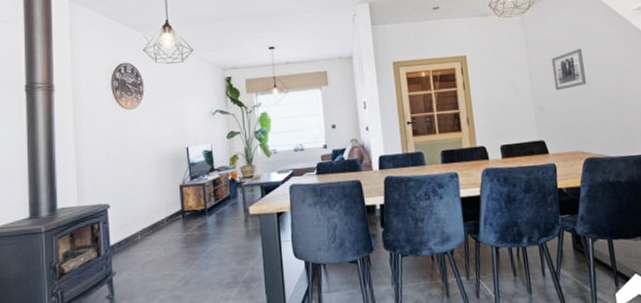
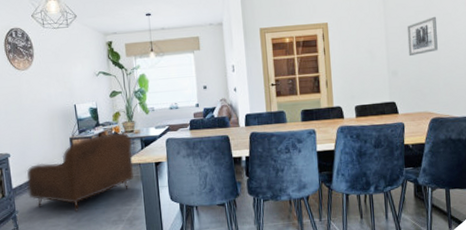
armchair: none [127,178,253,274] -> present [26,132,134,212]

